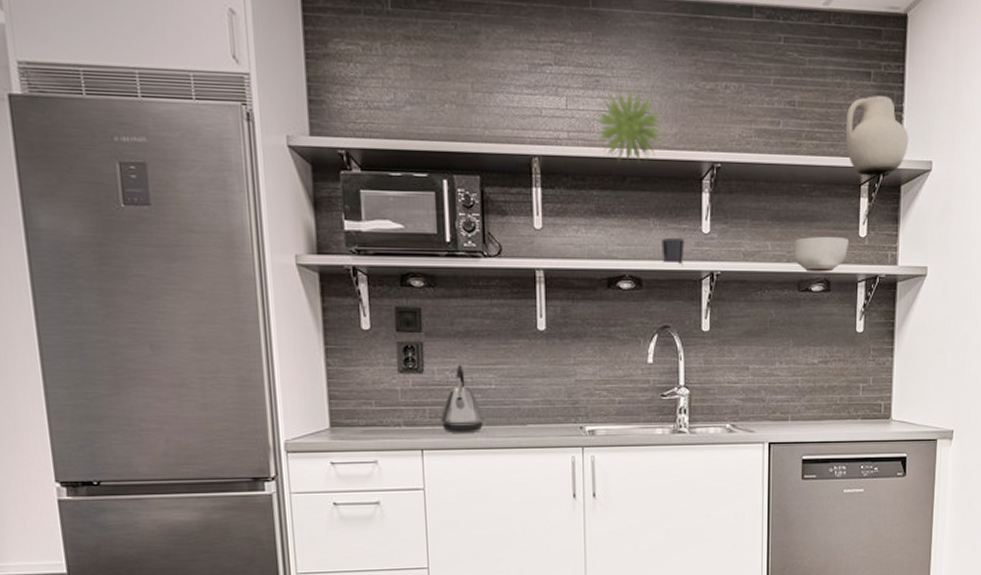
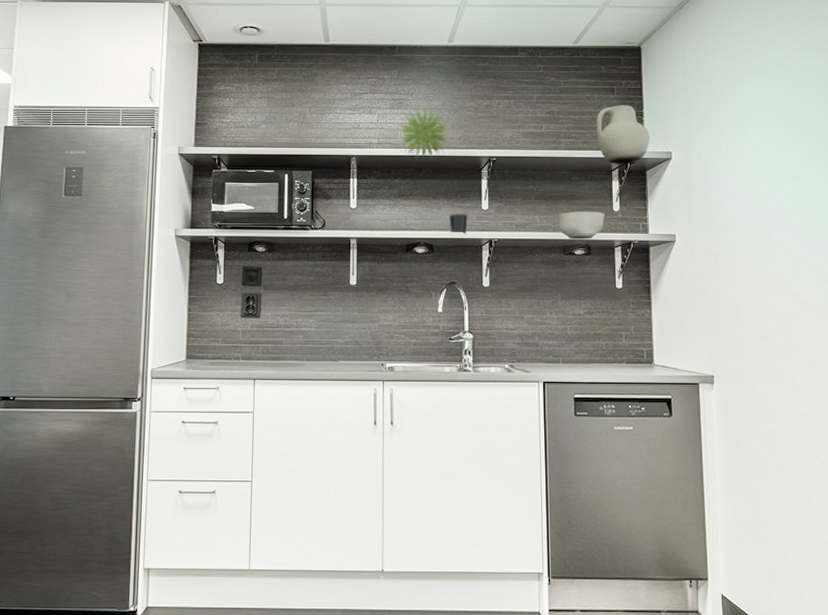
kettle: present [441,365,484,433] -> none [271,312,305,366]

